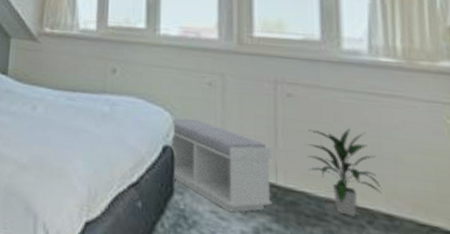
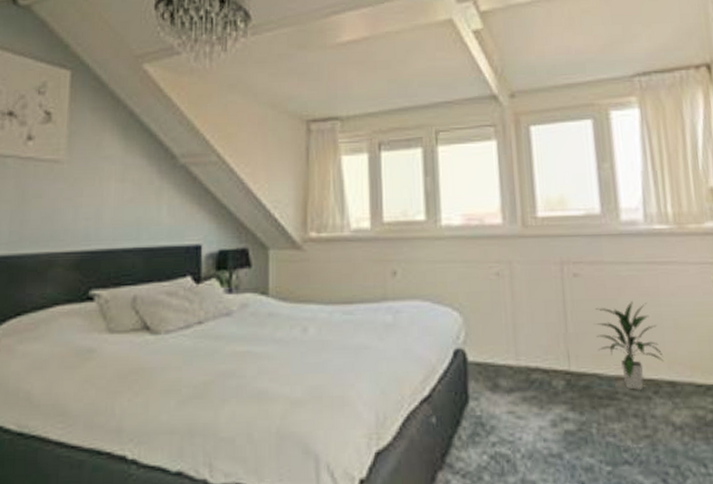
bench: present [170,118,272,213] -> none [461,314,567,409]

